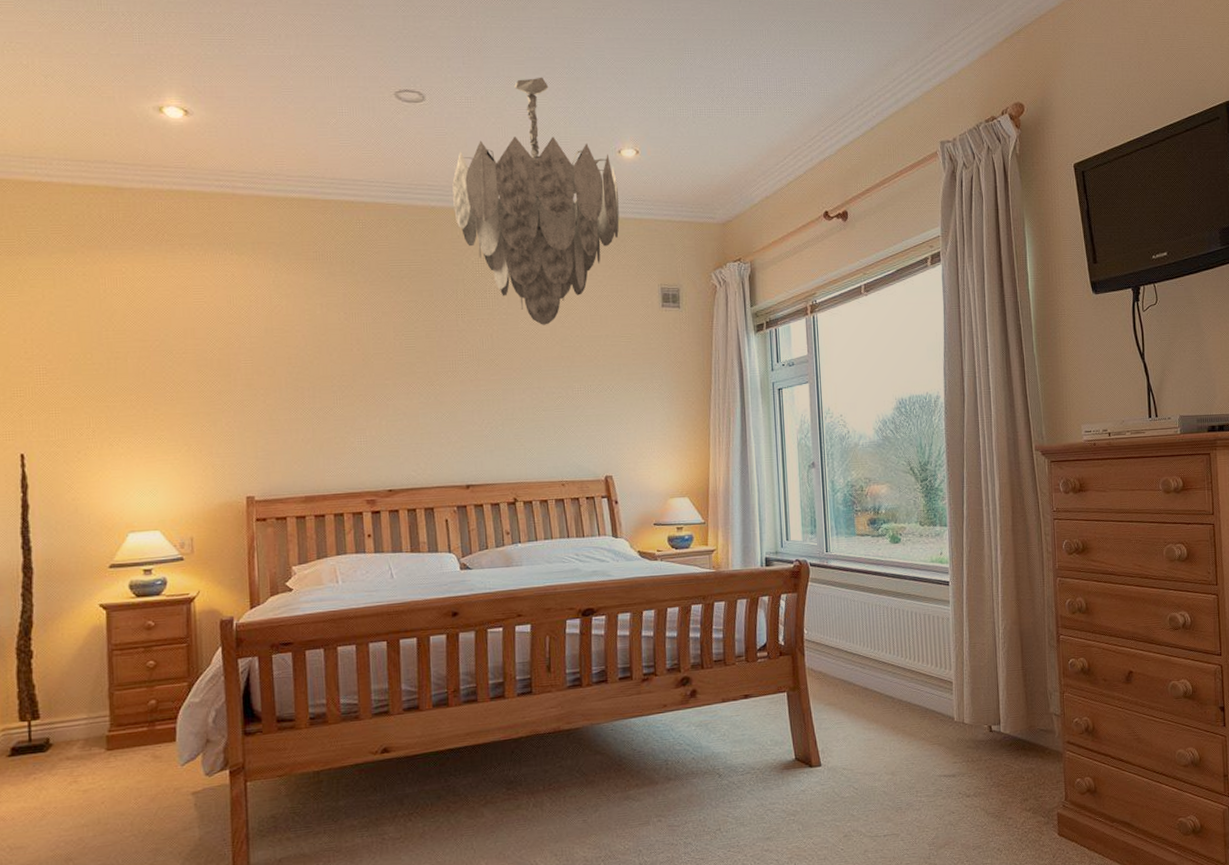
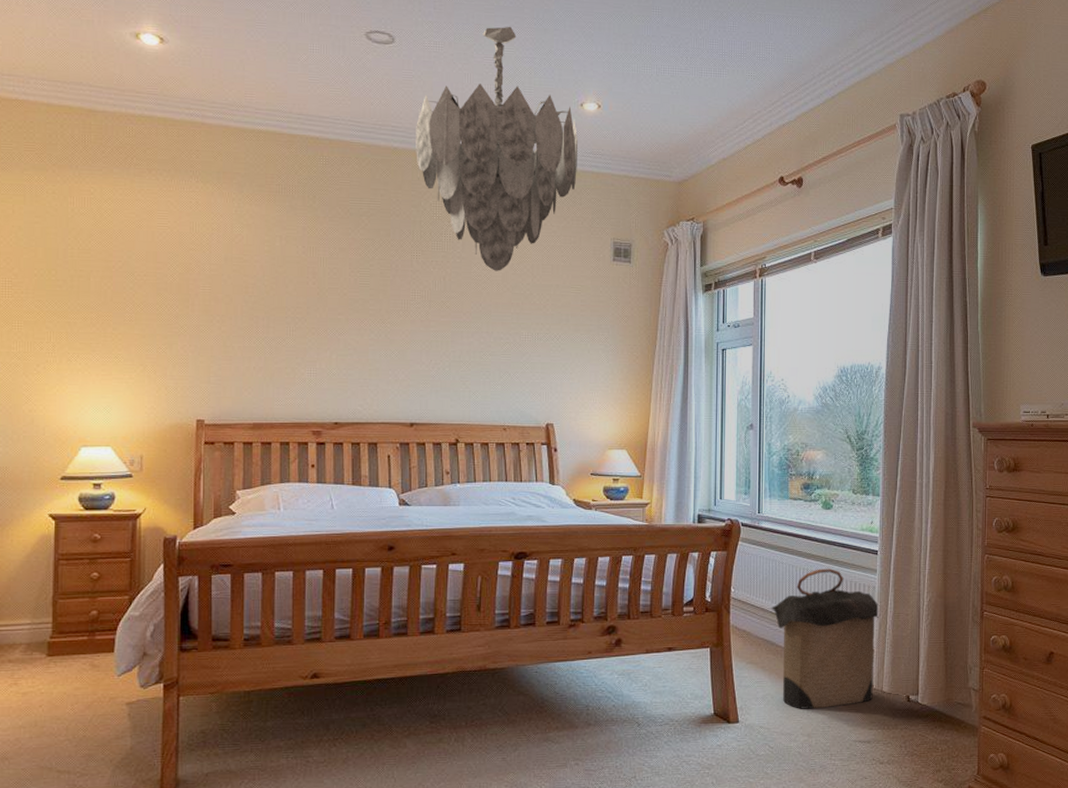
laundry hamper: none [845,603,955,748] -> present [771,568,880,709]

